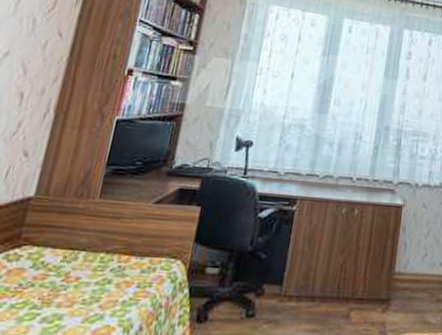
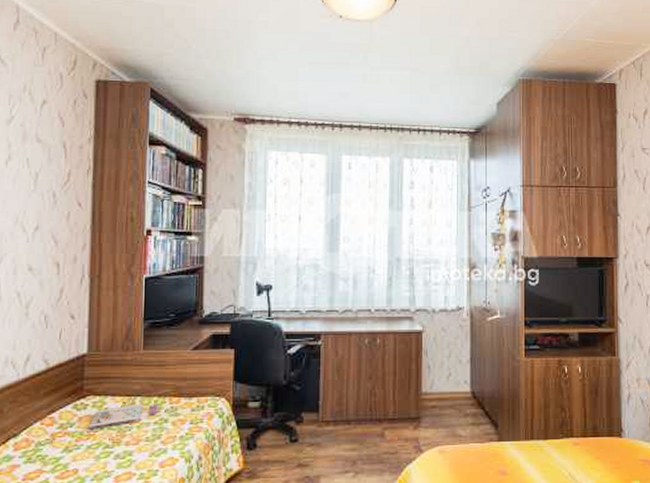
magazine: none [17,259,105,286] -> present [88,403,159,430]

